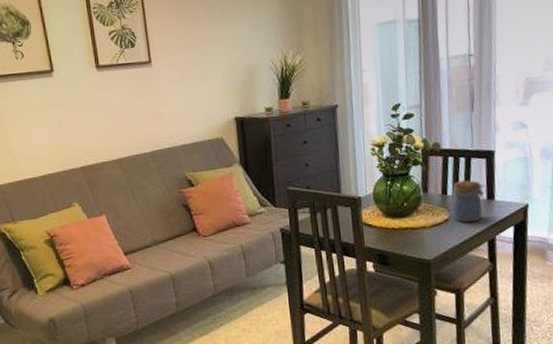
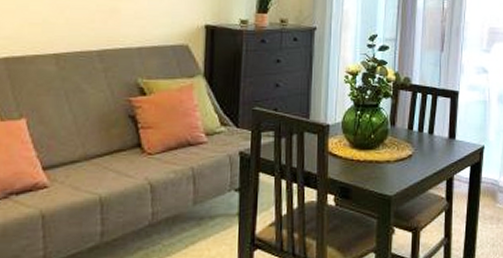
jar: present [451,180,485,223] -> none [415,118,447,160]

